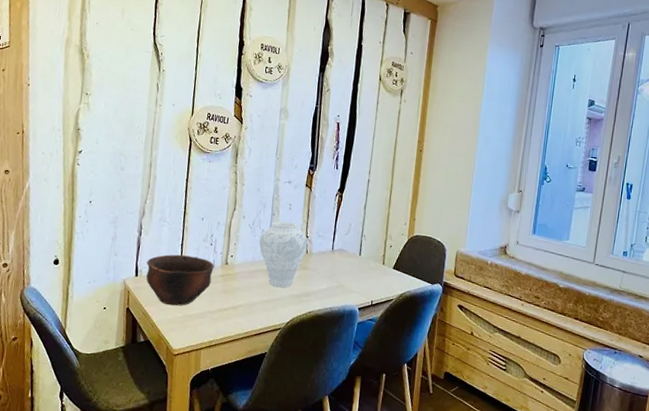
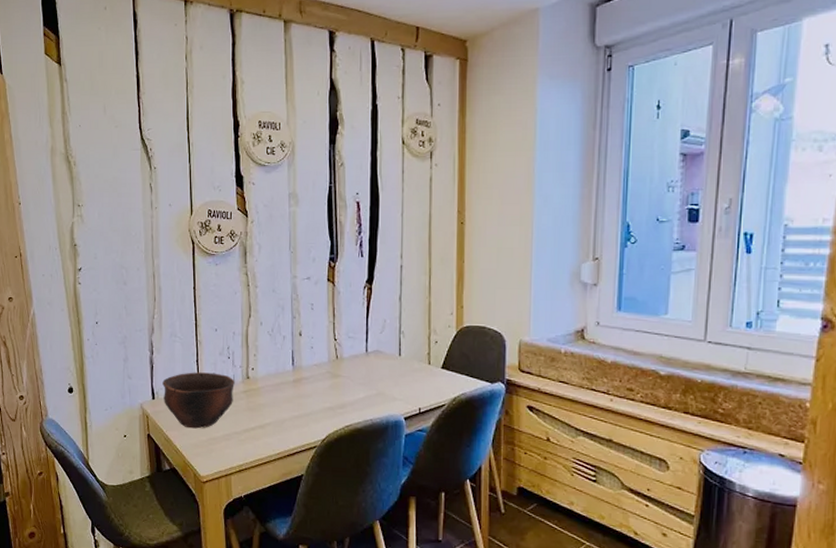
vase: present [259,221,308,288] -> none [281,325,337,401]

